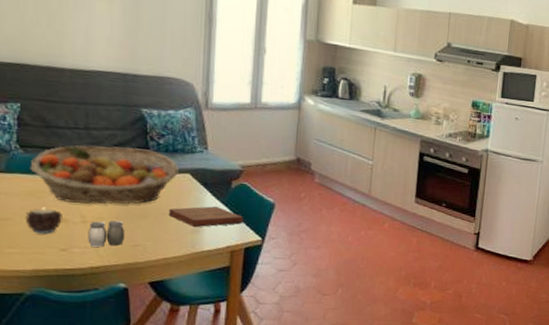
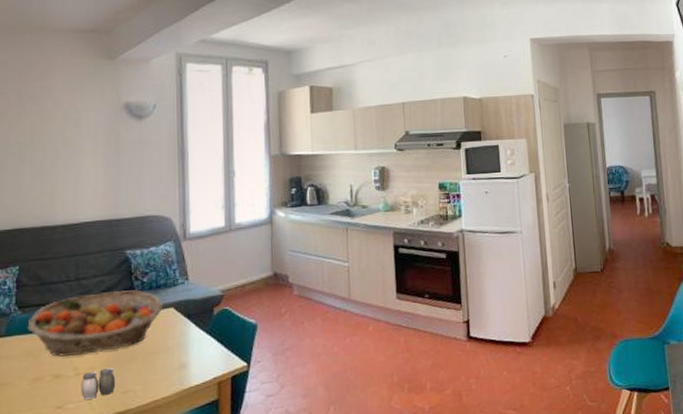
candle: present [25,207,62,234] -> none [23,365,57,395]
book: present [168,206,243,228] -> none [155,337,227,363]

